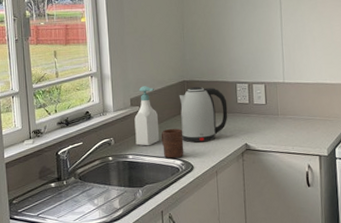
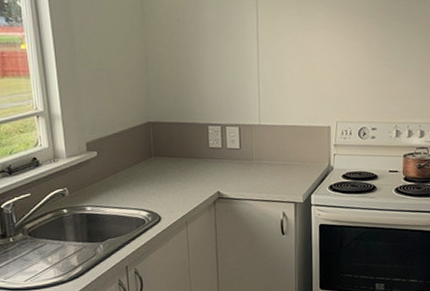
soap bottle: present [134,86,160,146] -> none [92,128,122,197]
cup: present [161,128,184,159] -> none [123,175,151,209]
kettle: present [179,86,228,143] -> none [143,128,199,192]

